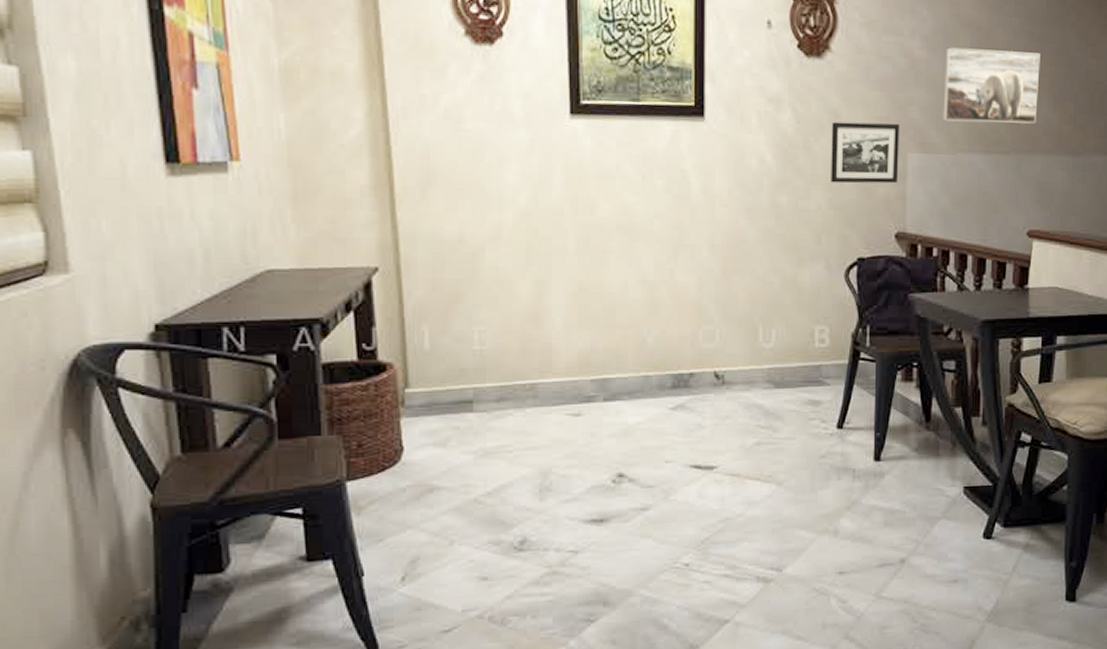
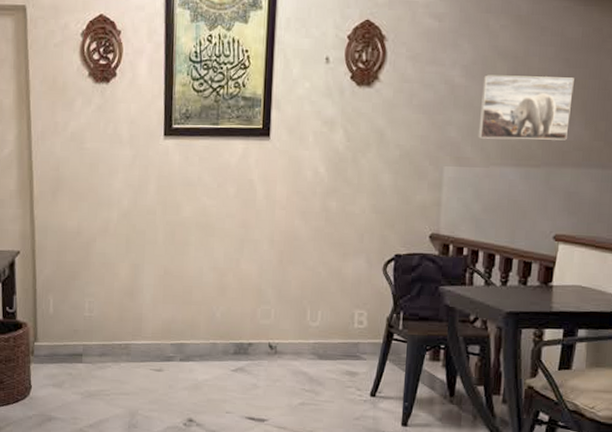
picture frame: present [831,121,900,184] -> none [374,140,438,192]

